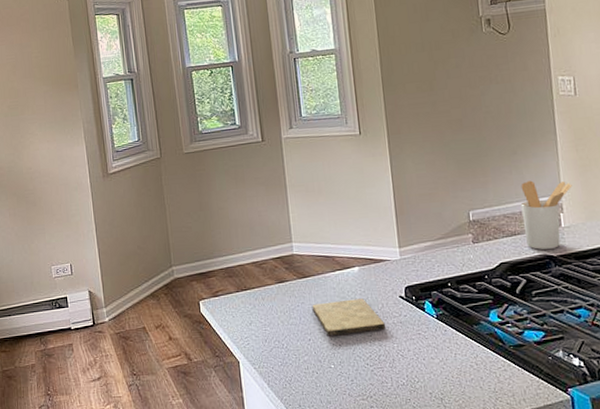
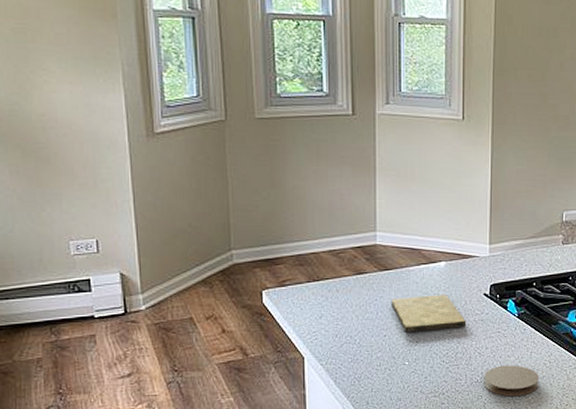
coaster: none [409,367,468,400] -> present [484,365,539,397]

